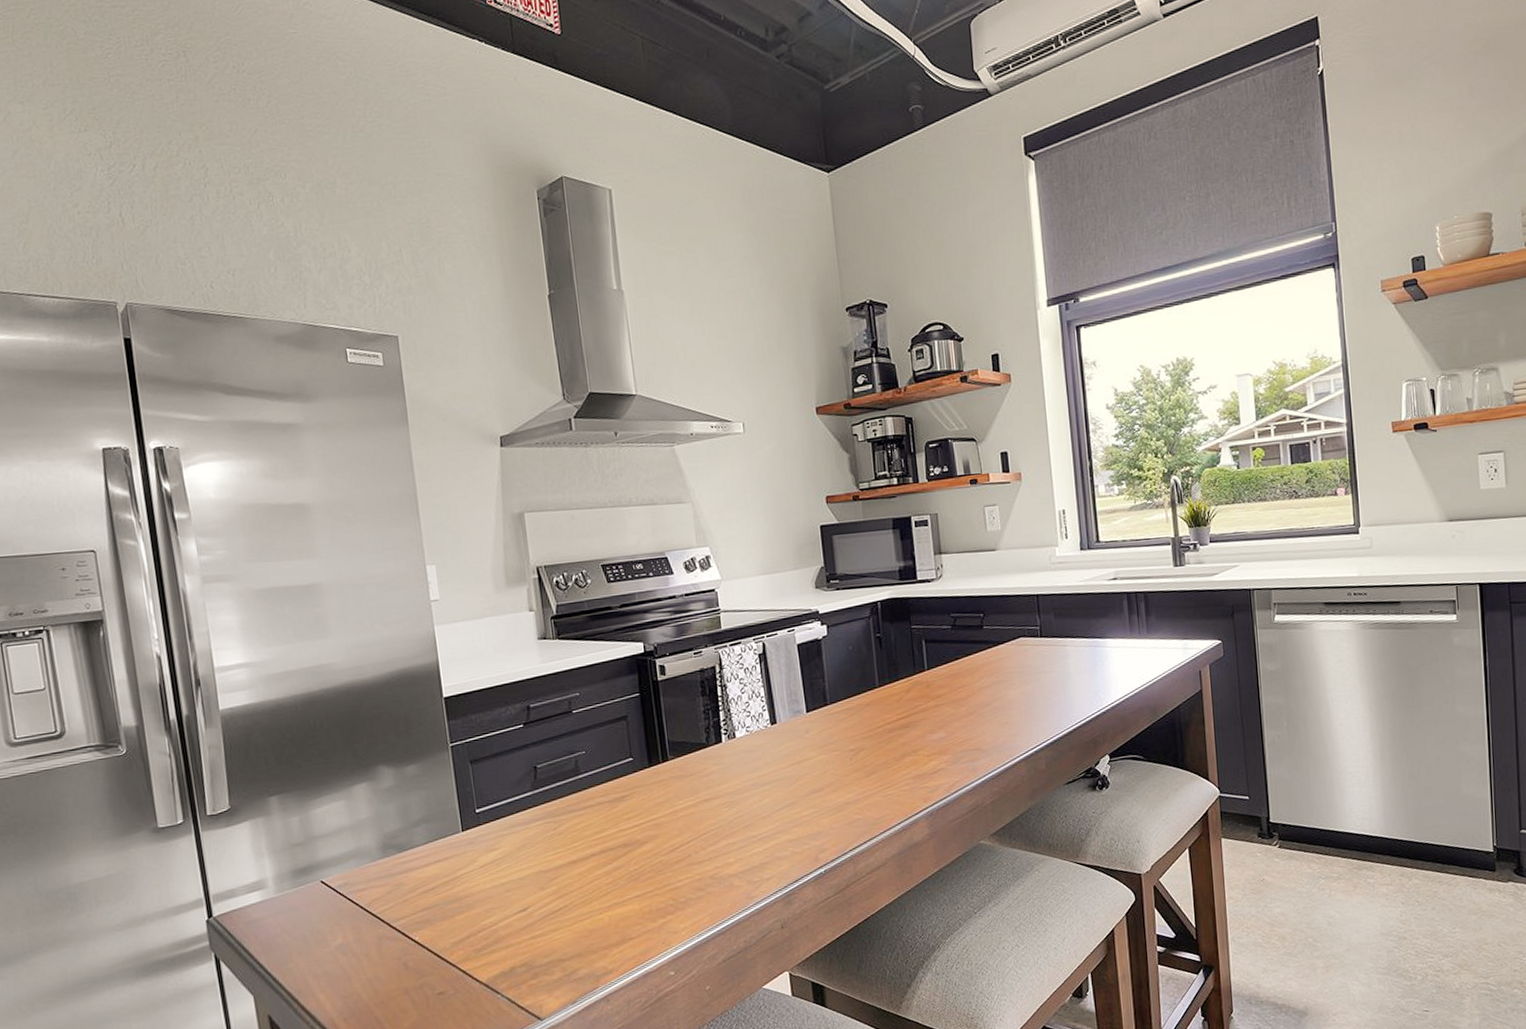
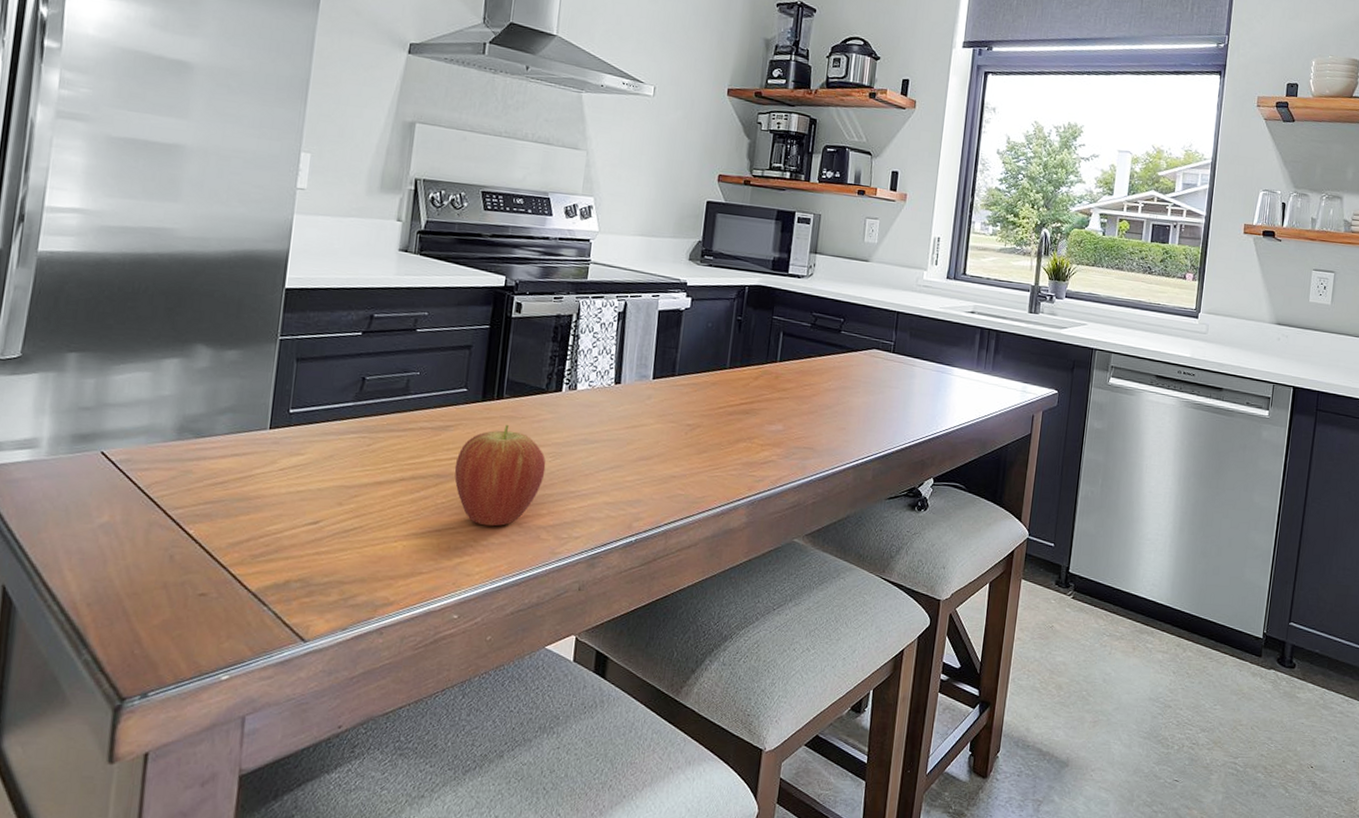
fruit: none [638,785,725,884] -> present [454,425,546,527]

